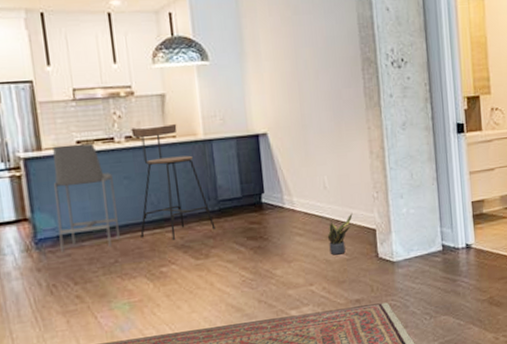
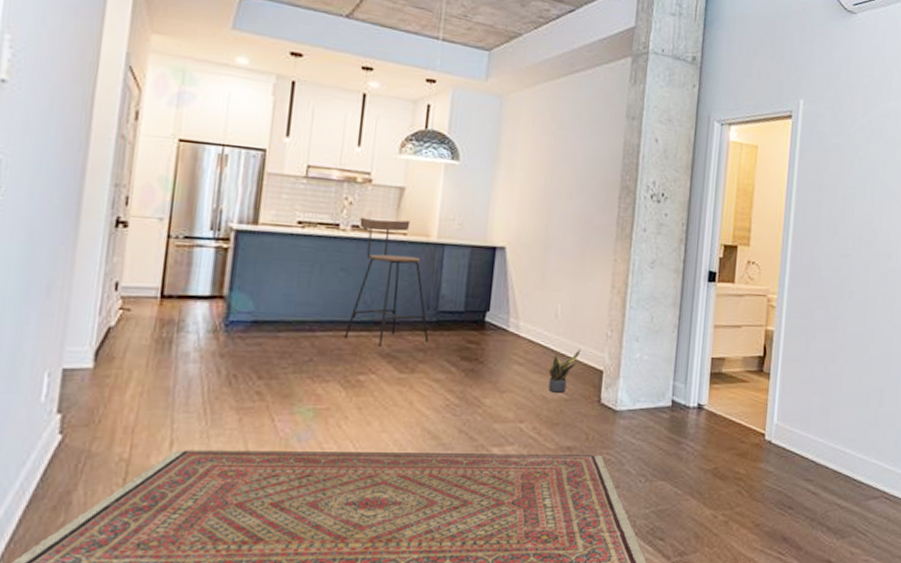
bar stool: present [52,143,121,253] -> none [252,222,328,343]

